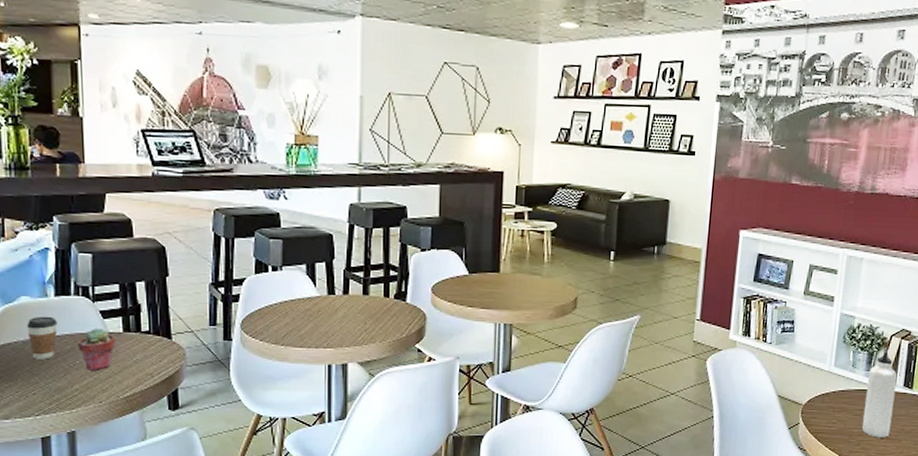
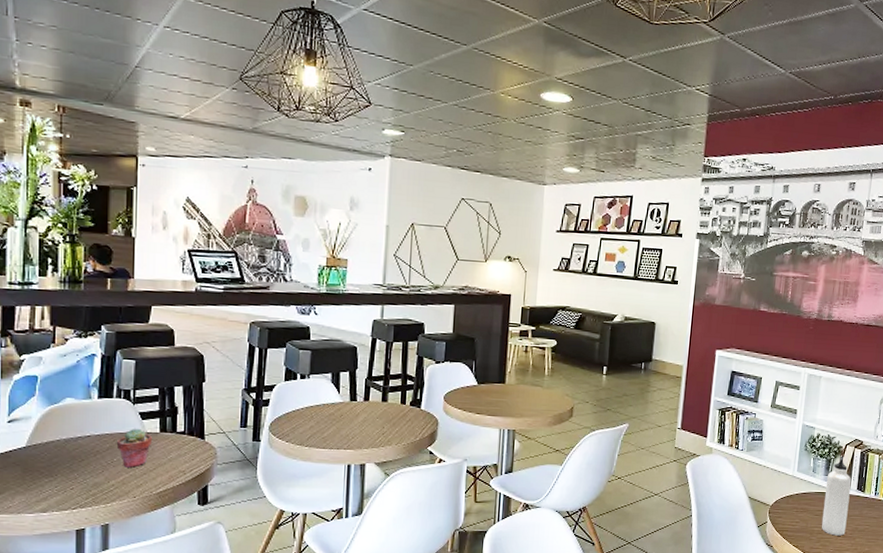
coffee cup: present [27,316,58,360] -> none [70,416,98,457]

